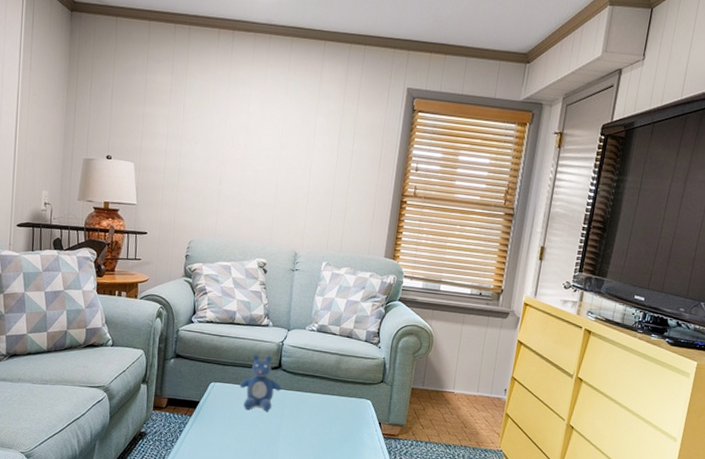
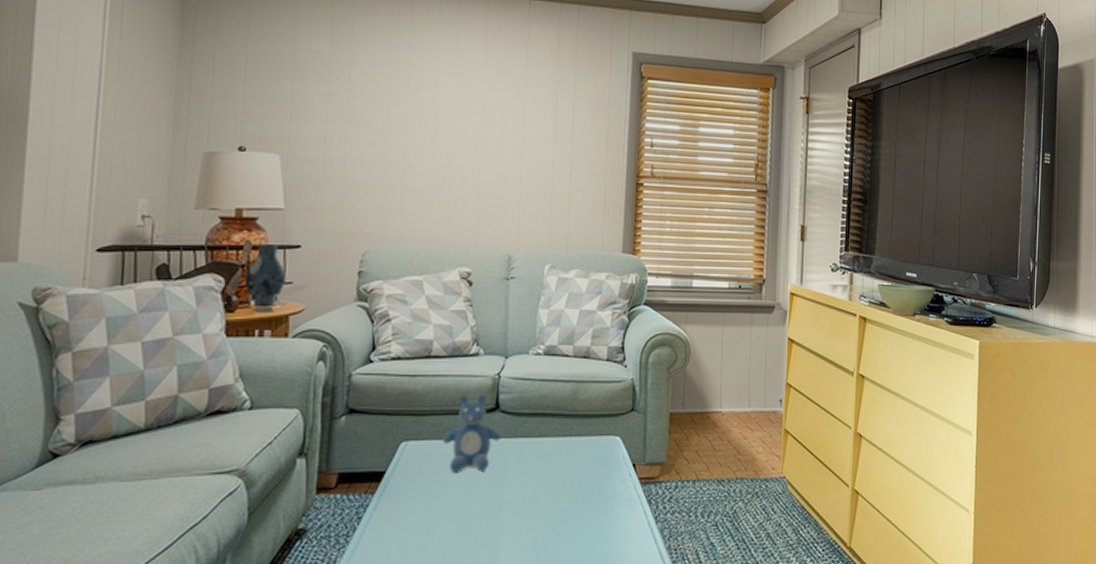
vase: none [109,229,138,280] -> present [244,244,287,314]
bowl: none [605,303,661,335] -> present [877,283,936,317]

